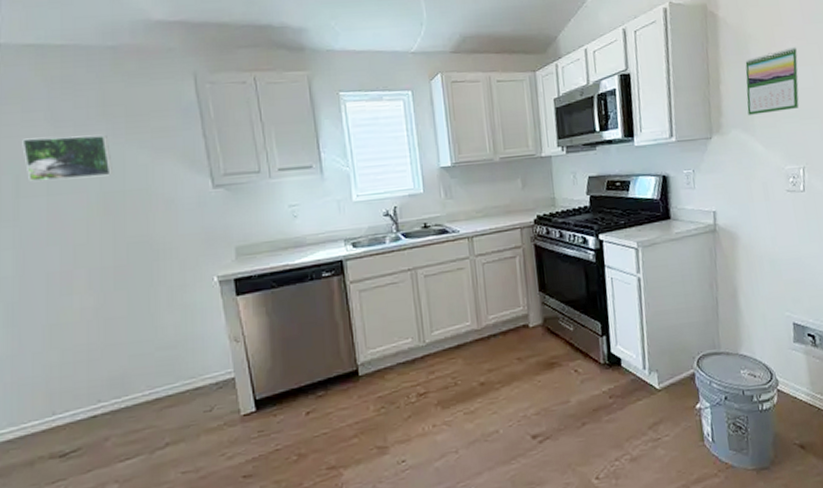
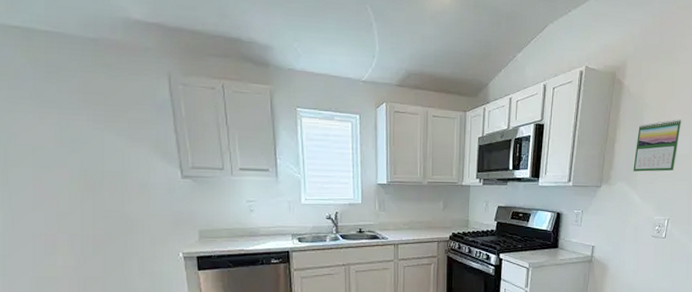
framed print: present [22,135,112,182] -> none [10,114,93,157]

